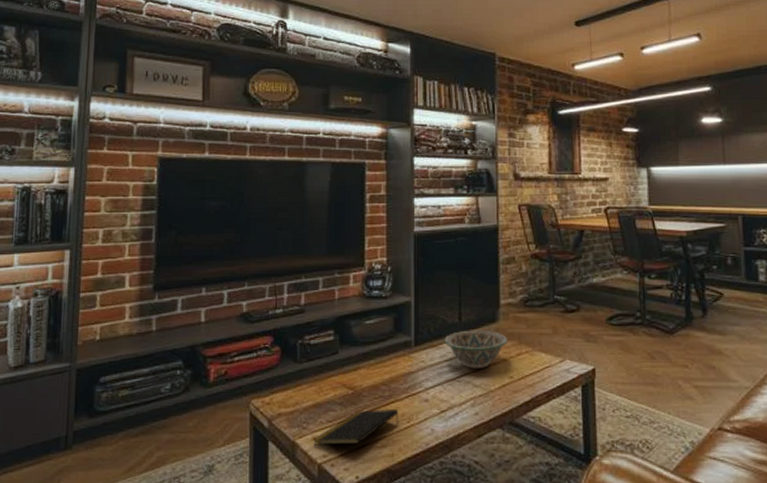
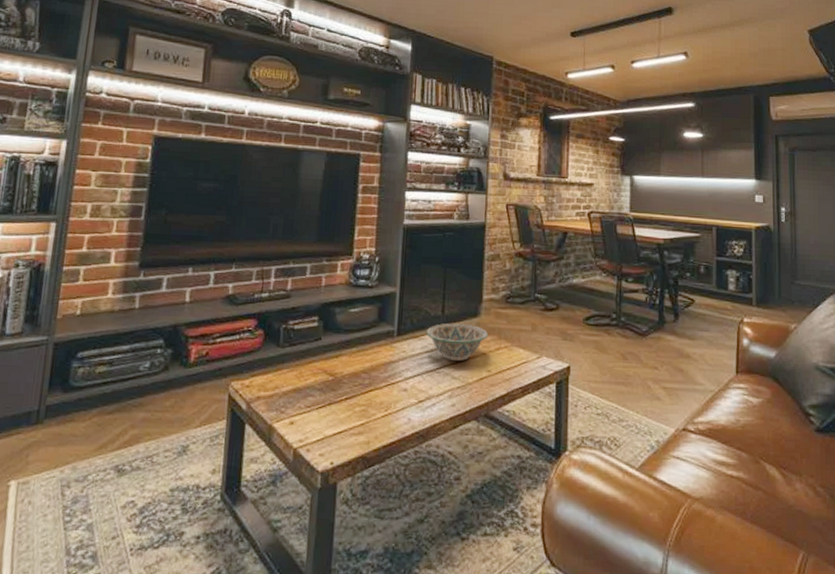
notepad: present [313,408,399,445] -> none [290,396,377,431]

